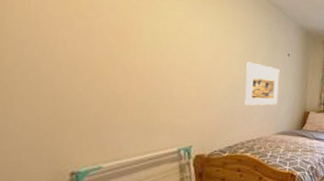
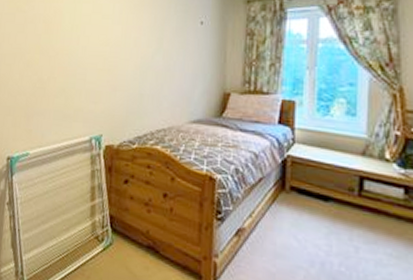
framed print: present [244,61,280,106] -> none [154,36,192,88]

